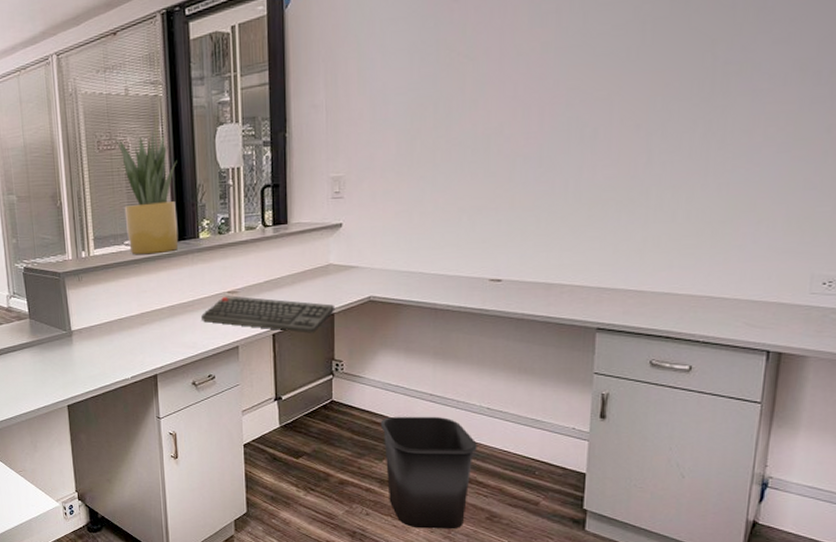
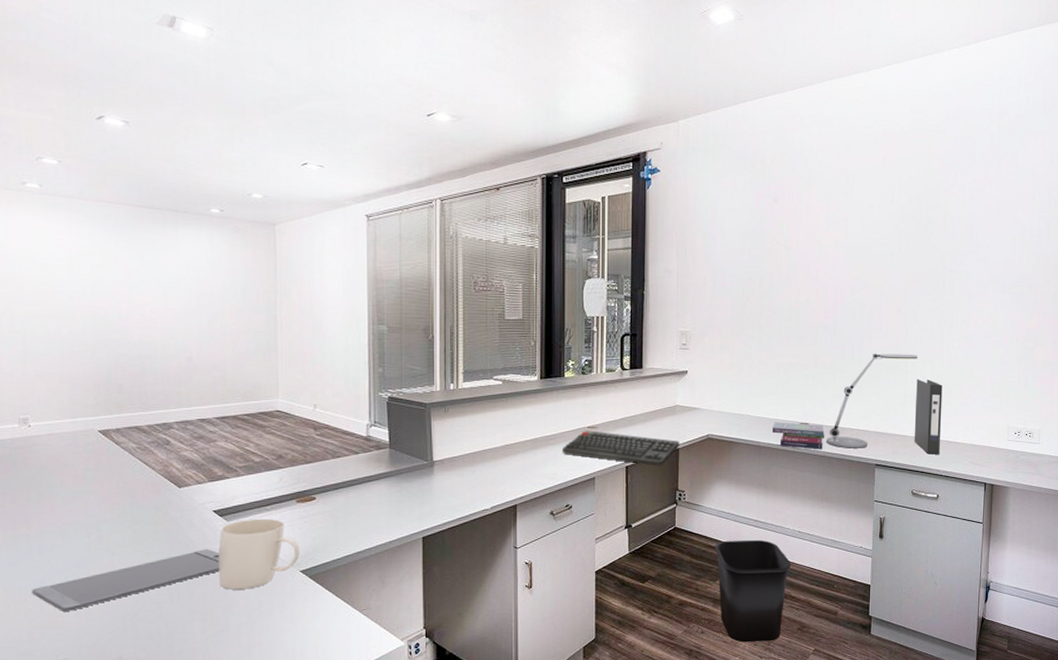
planter: present [115,129,179,255] -> none [492,277,548,390]
books: none [451,279,524,312] -> present [771,422,824,450]
desk lamp: none [526,183,667,309] -> present [826,353,918,449]
binder: none [655,215,705,315] -> present [914,378,943,455]

